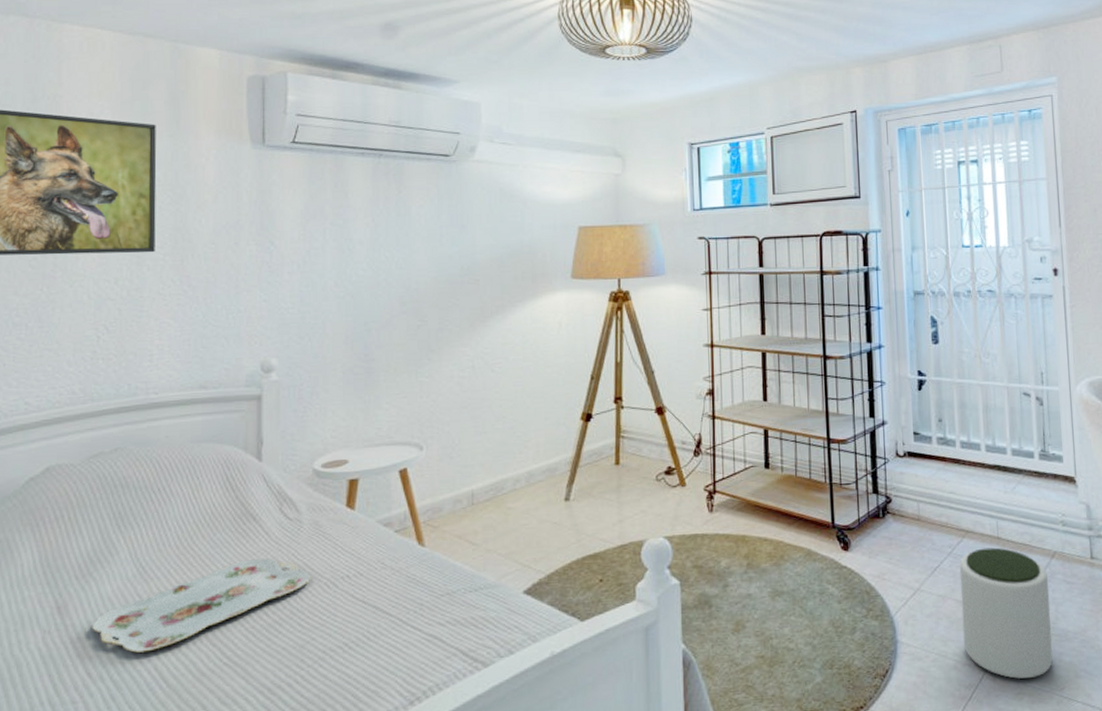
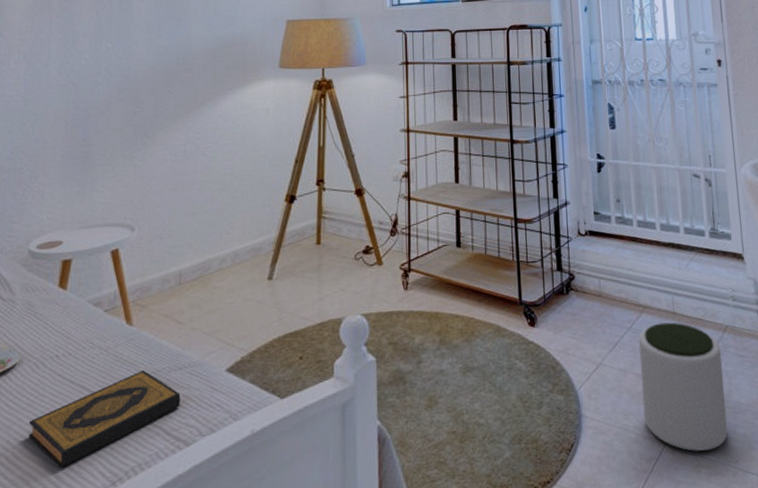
hardback book: none [322,591,477,687] -> present [28,370,181,468]

